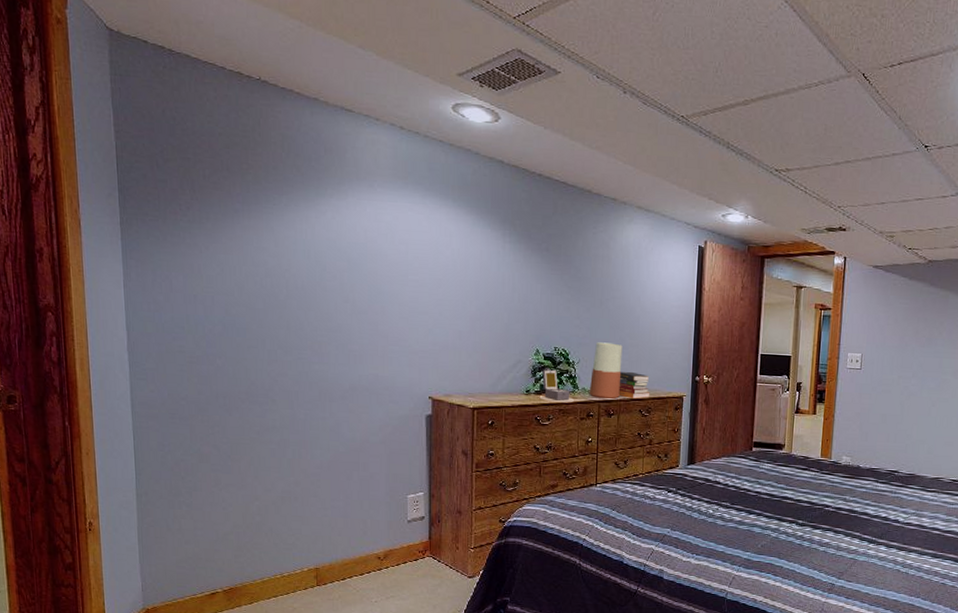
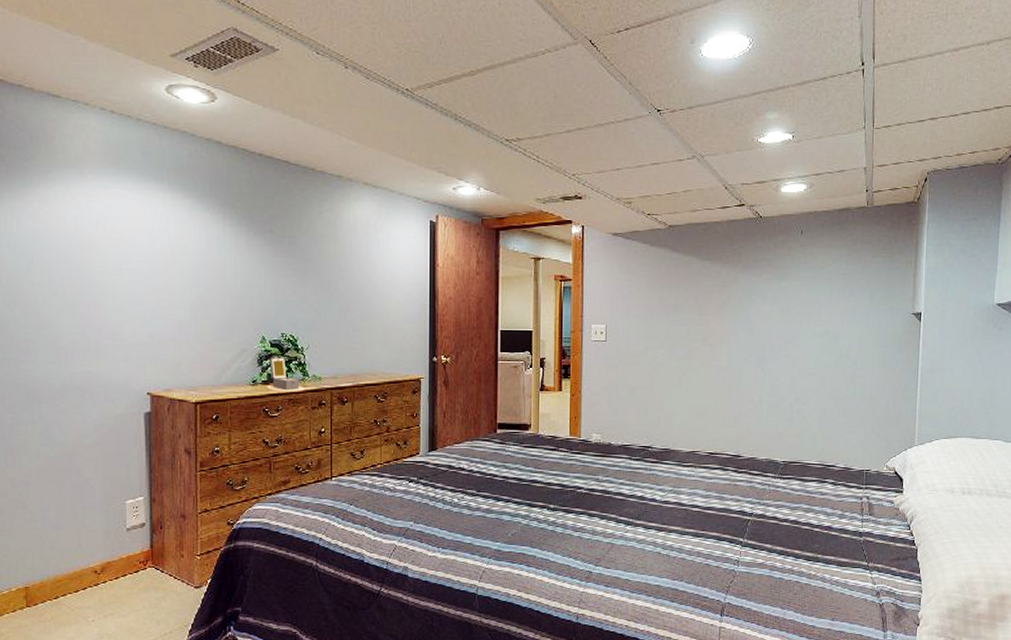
vase: present [589,342,623,399] -> none [320,326,354,386]
books: present [618,371,650,399] -> none [352,355,386,384]

